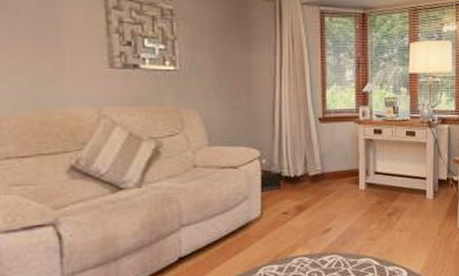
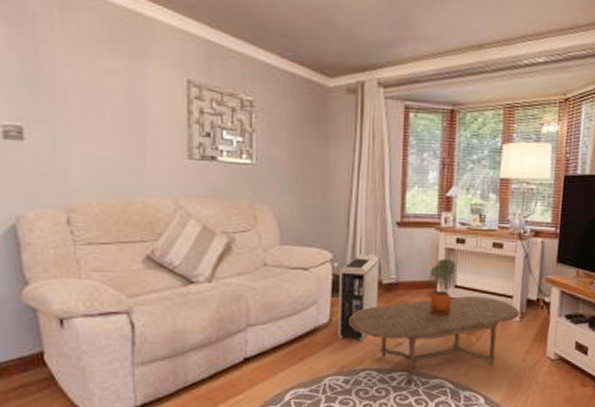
air purifier: none [267,148,305,231] -> present [338,253,379,342]
coffee table: none [280,180,434,266] -> present [349,296,521,385]
potted plant: none [351,148,375,201] -> present [428,258,456,316]

